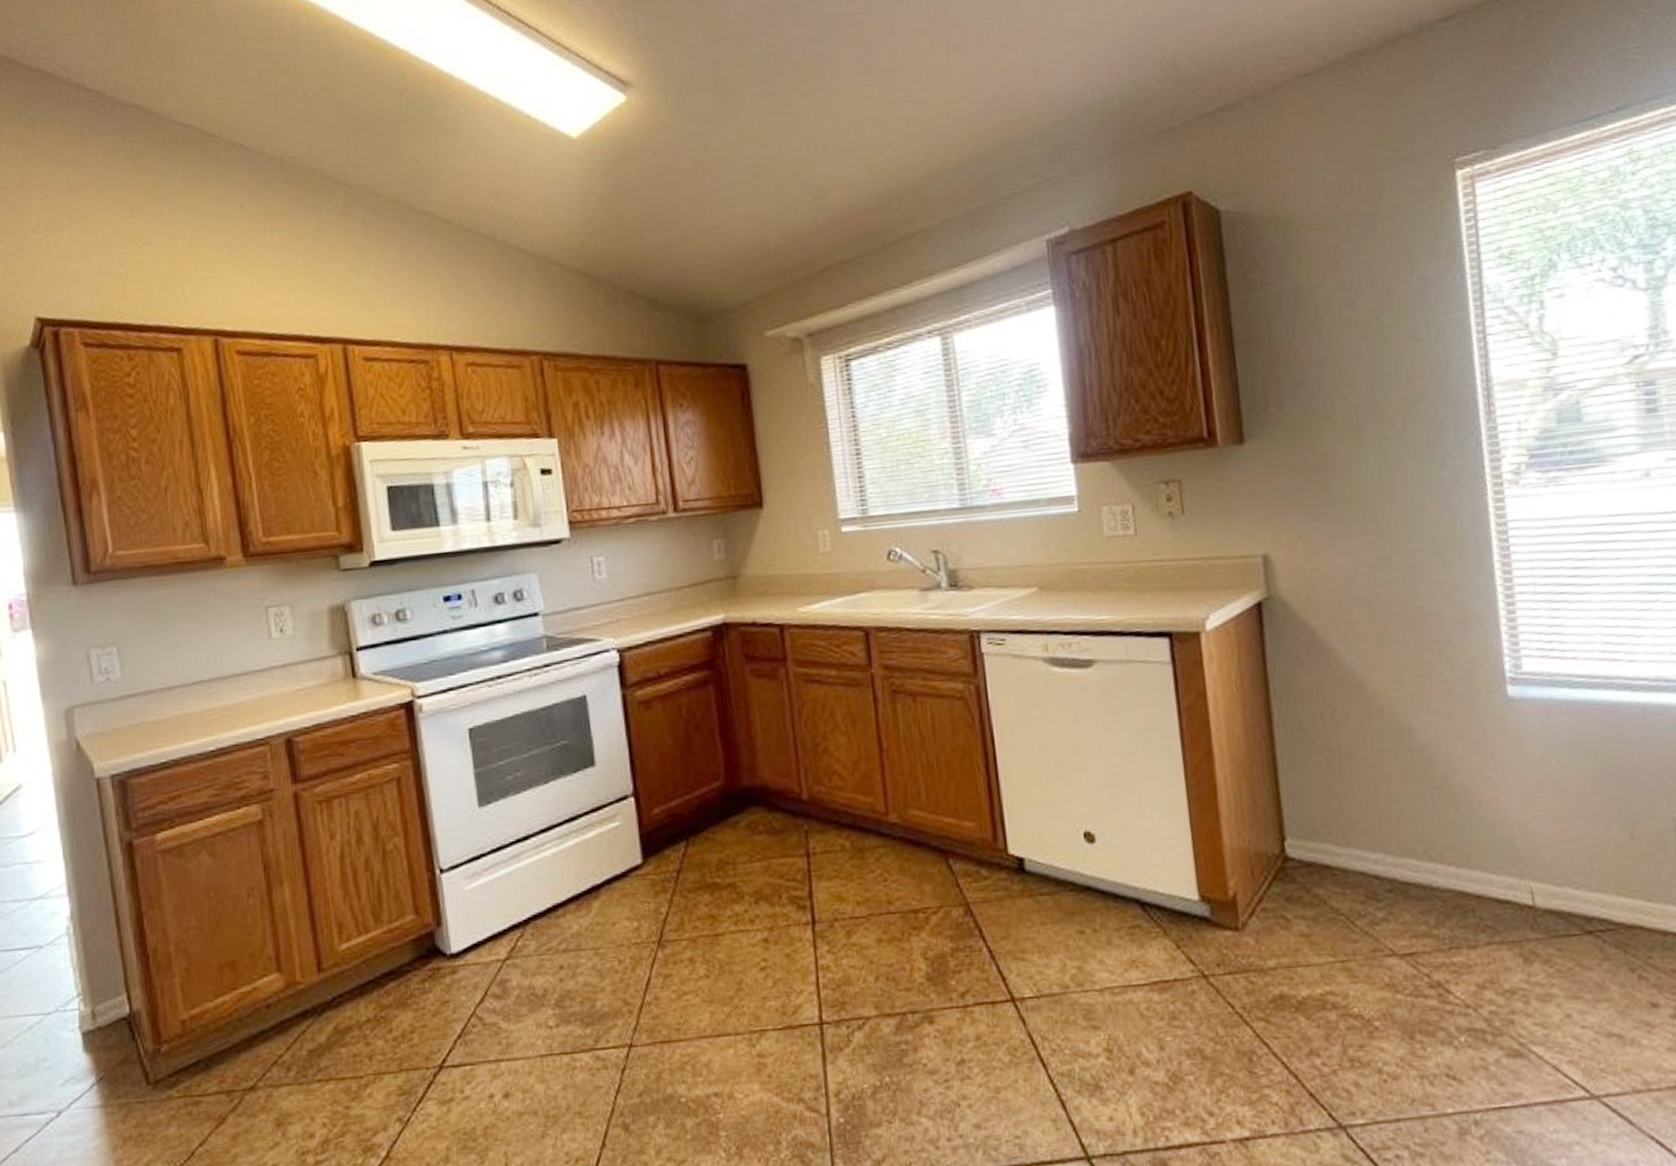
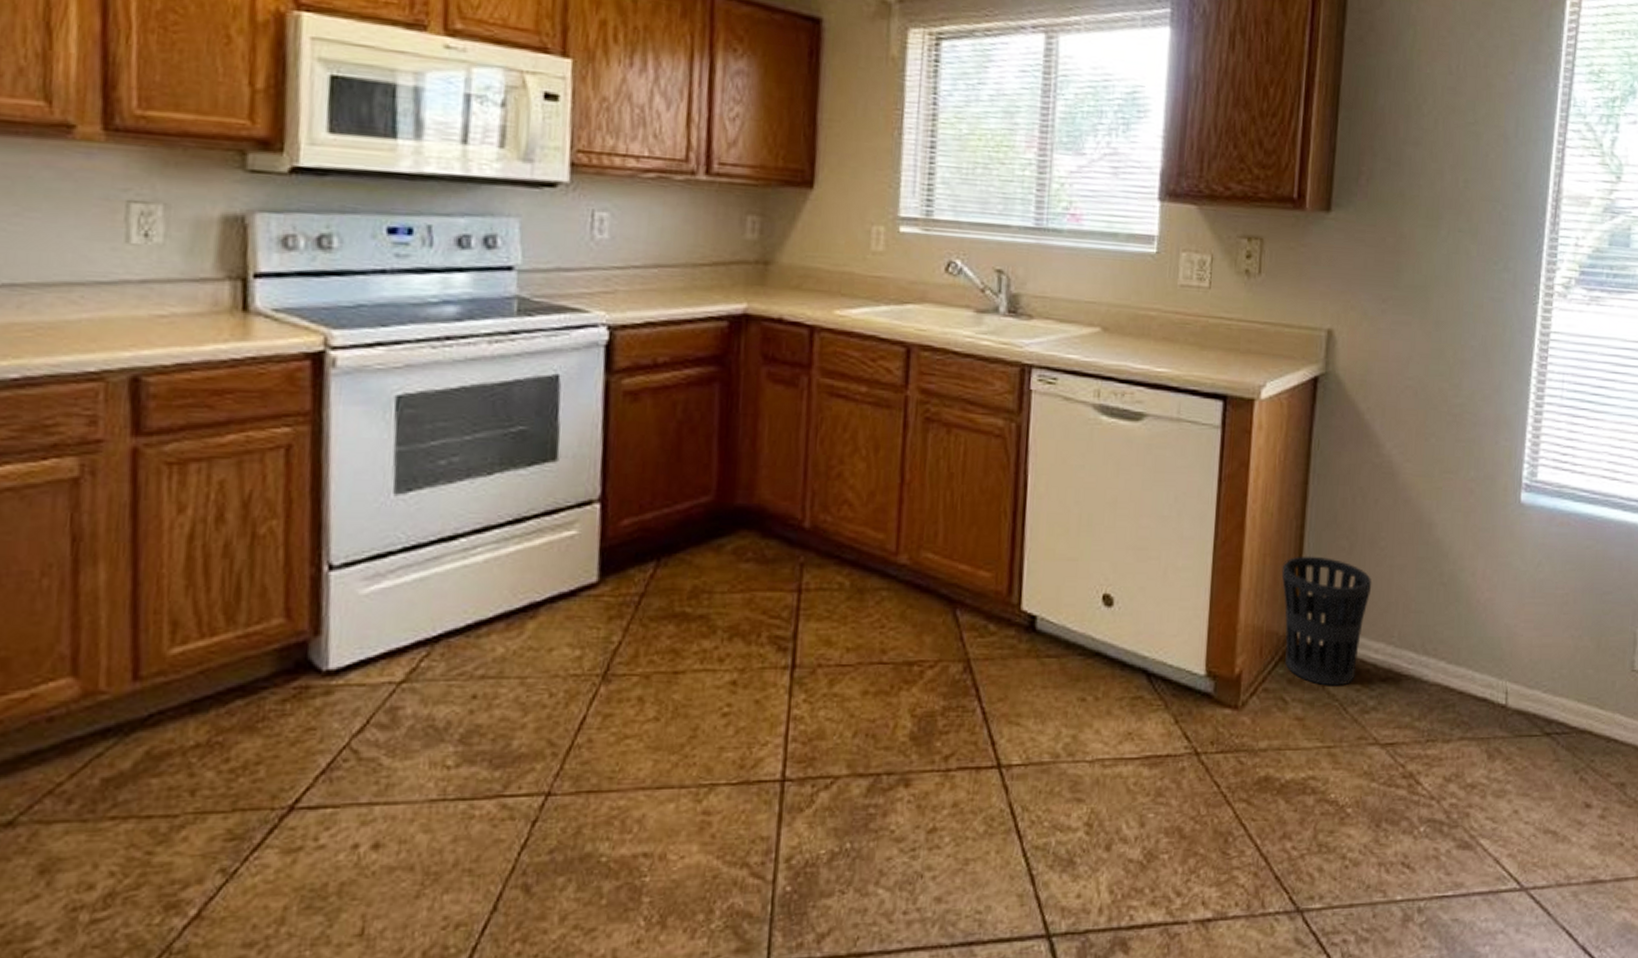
wastebasket: none [1258,774,1359,901] -> present [1281,556,1372,686]

